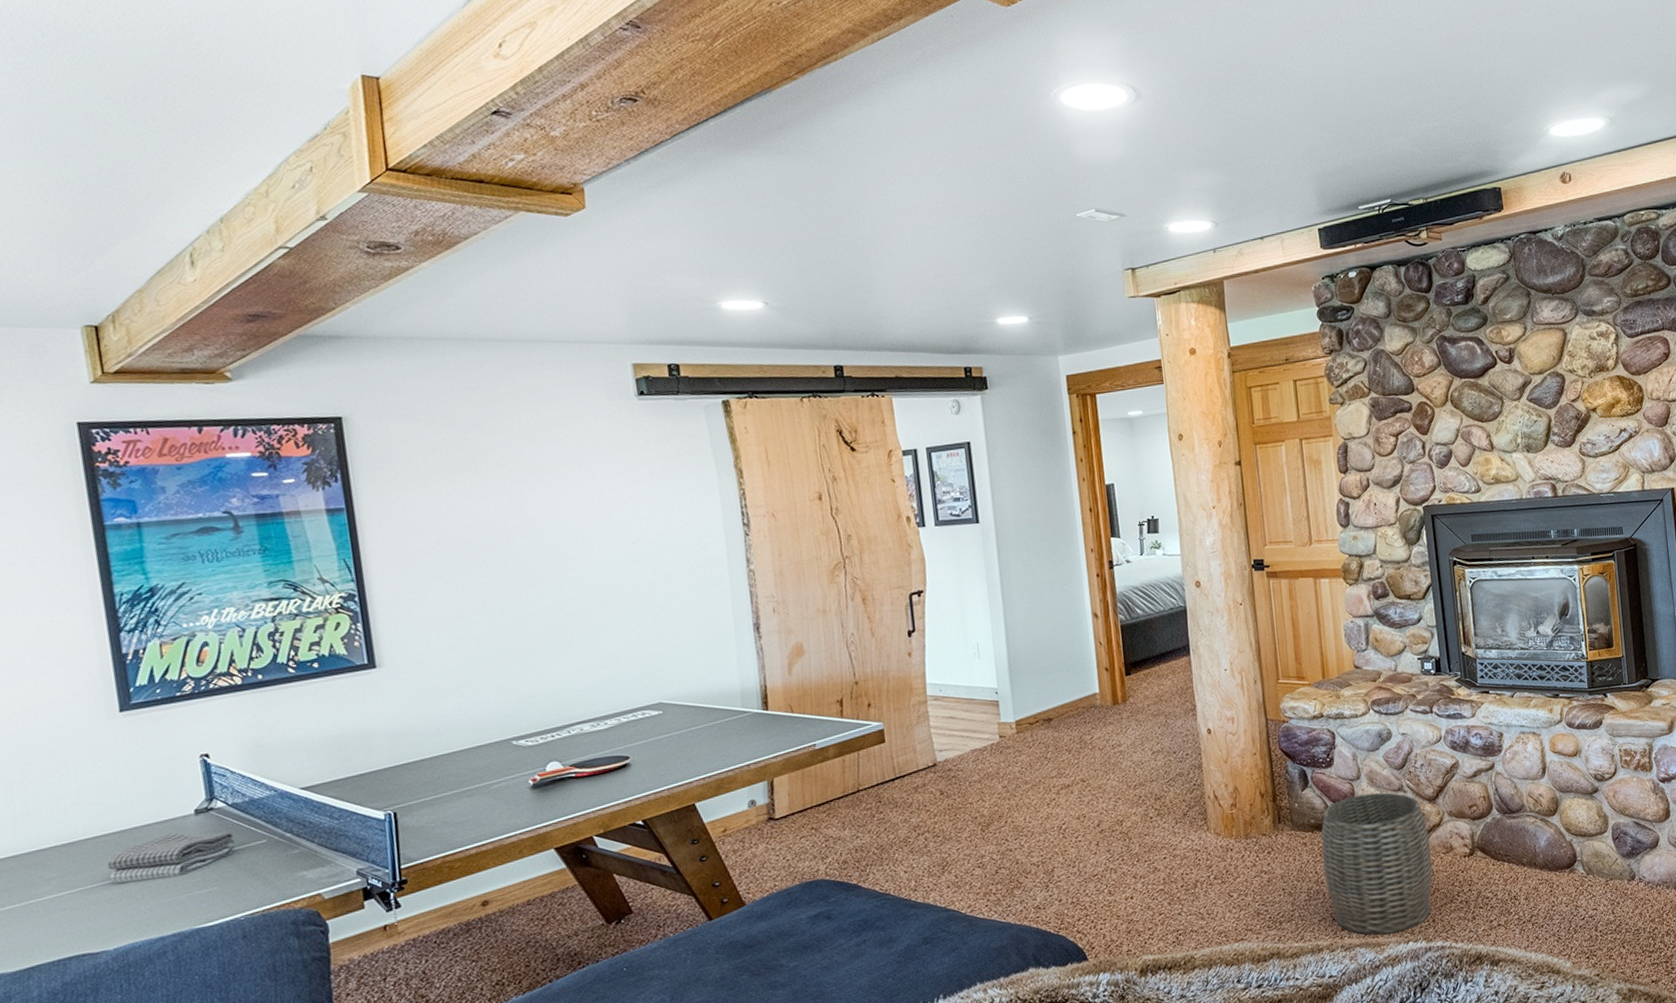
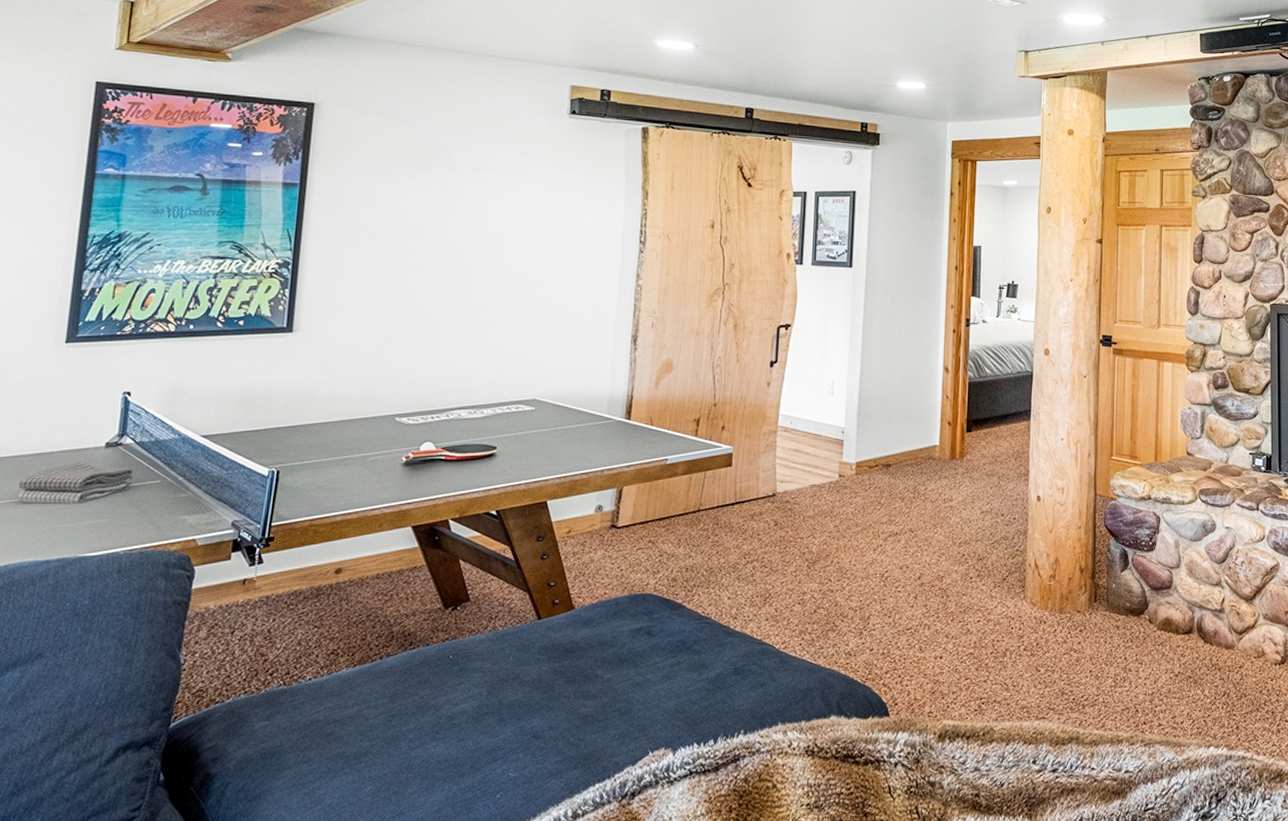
woven basket: present [1321,792,1432,935] -> none [1133,584,1243,735]

